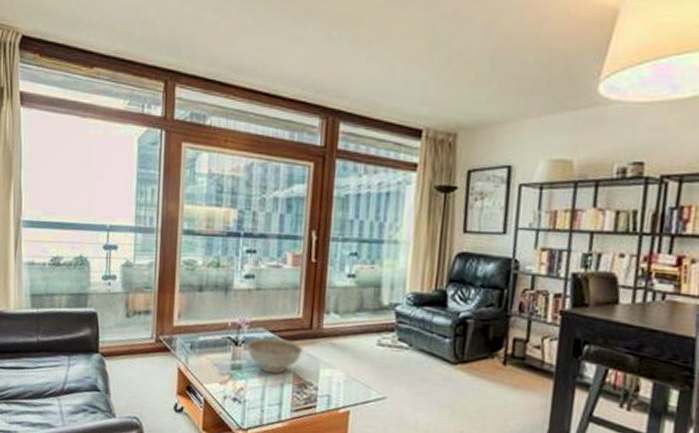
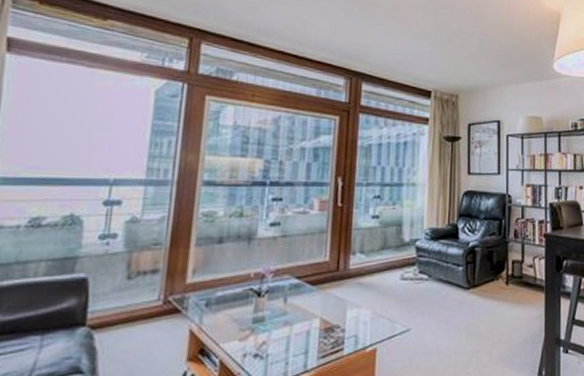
decorative bowl: present [247,337,303,374] -> none [271,284,330,322]

